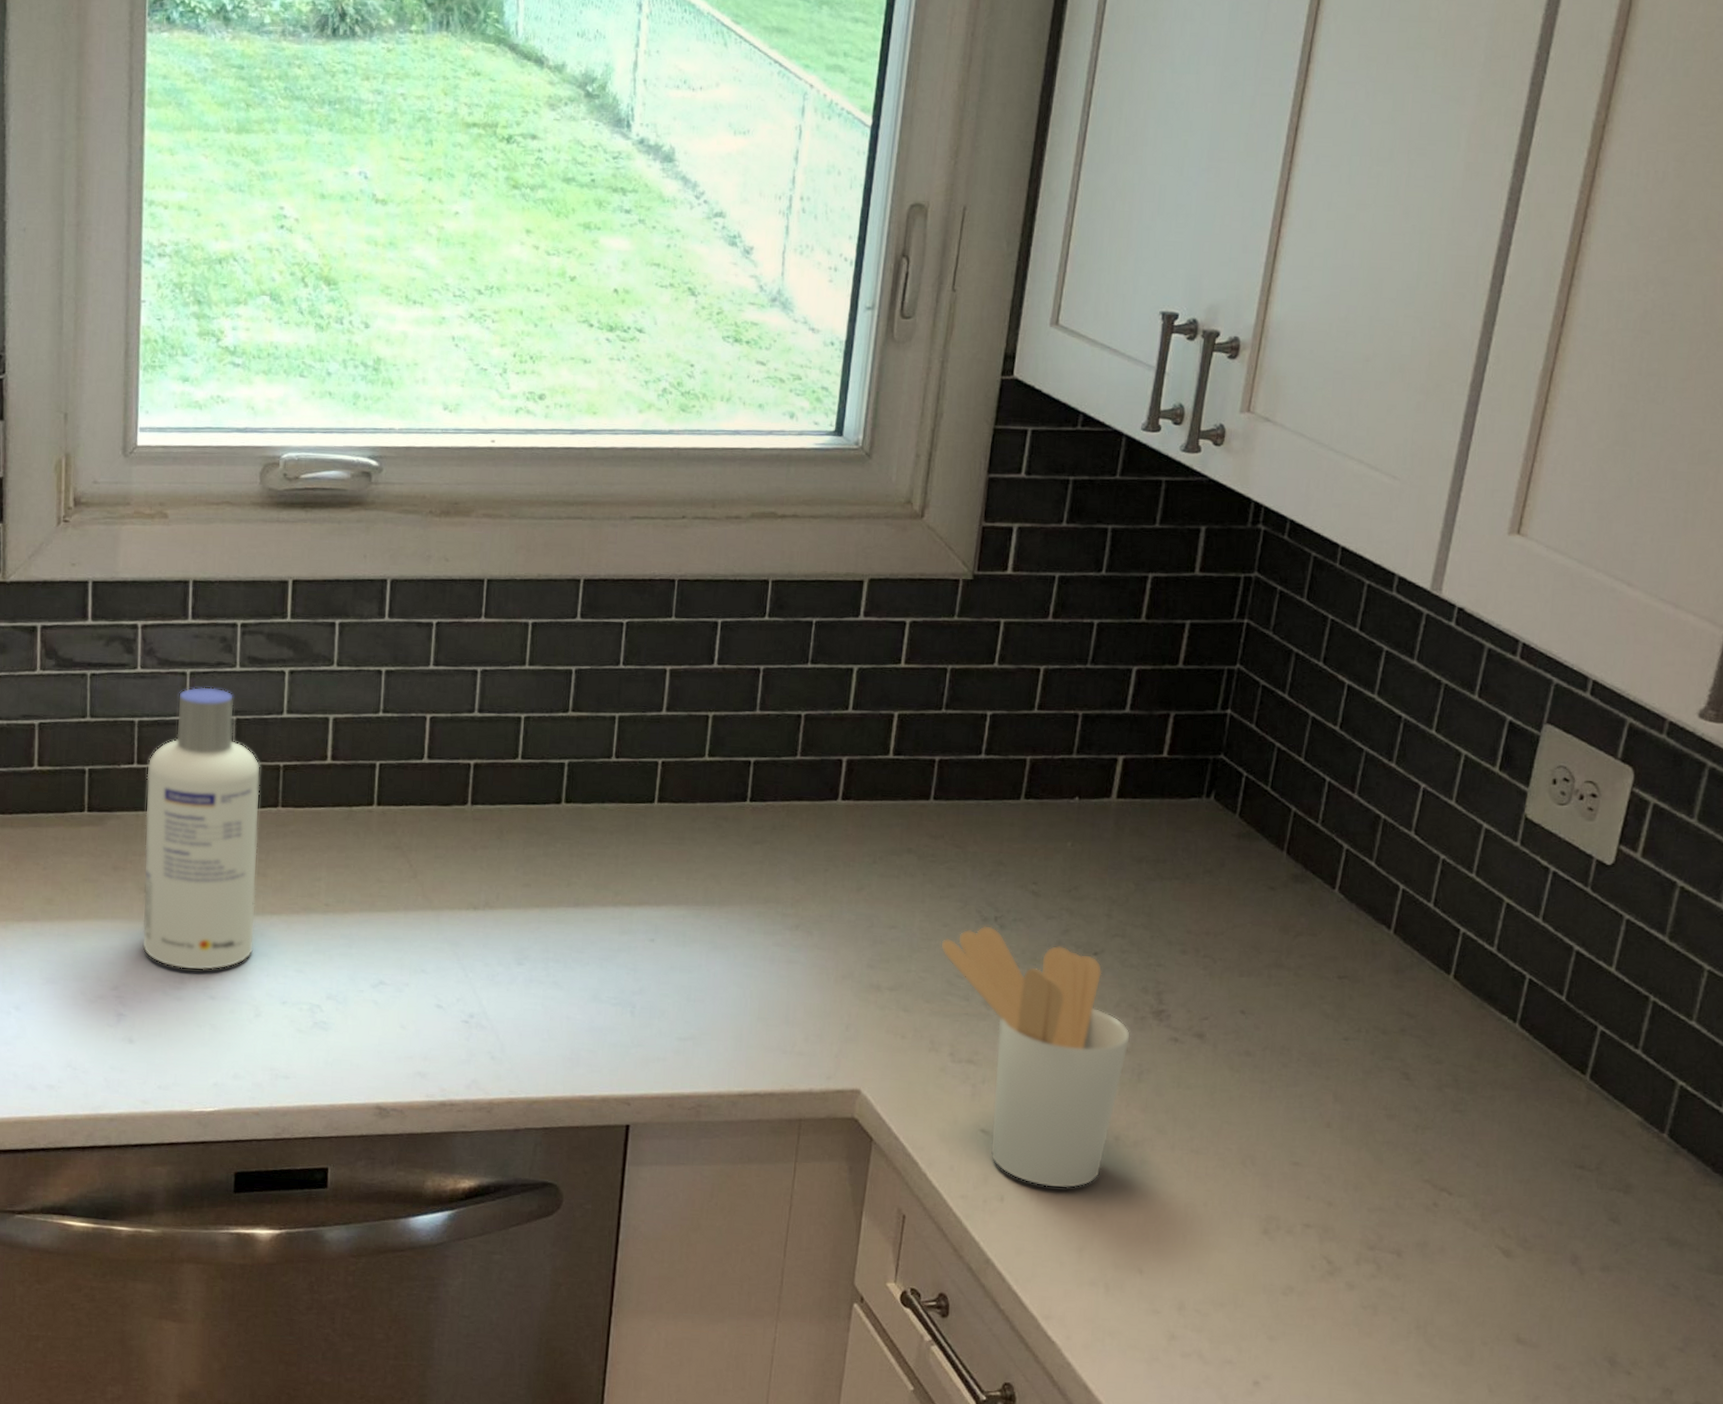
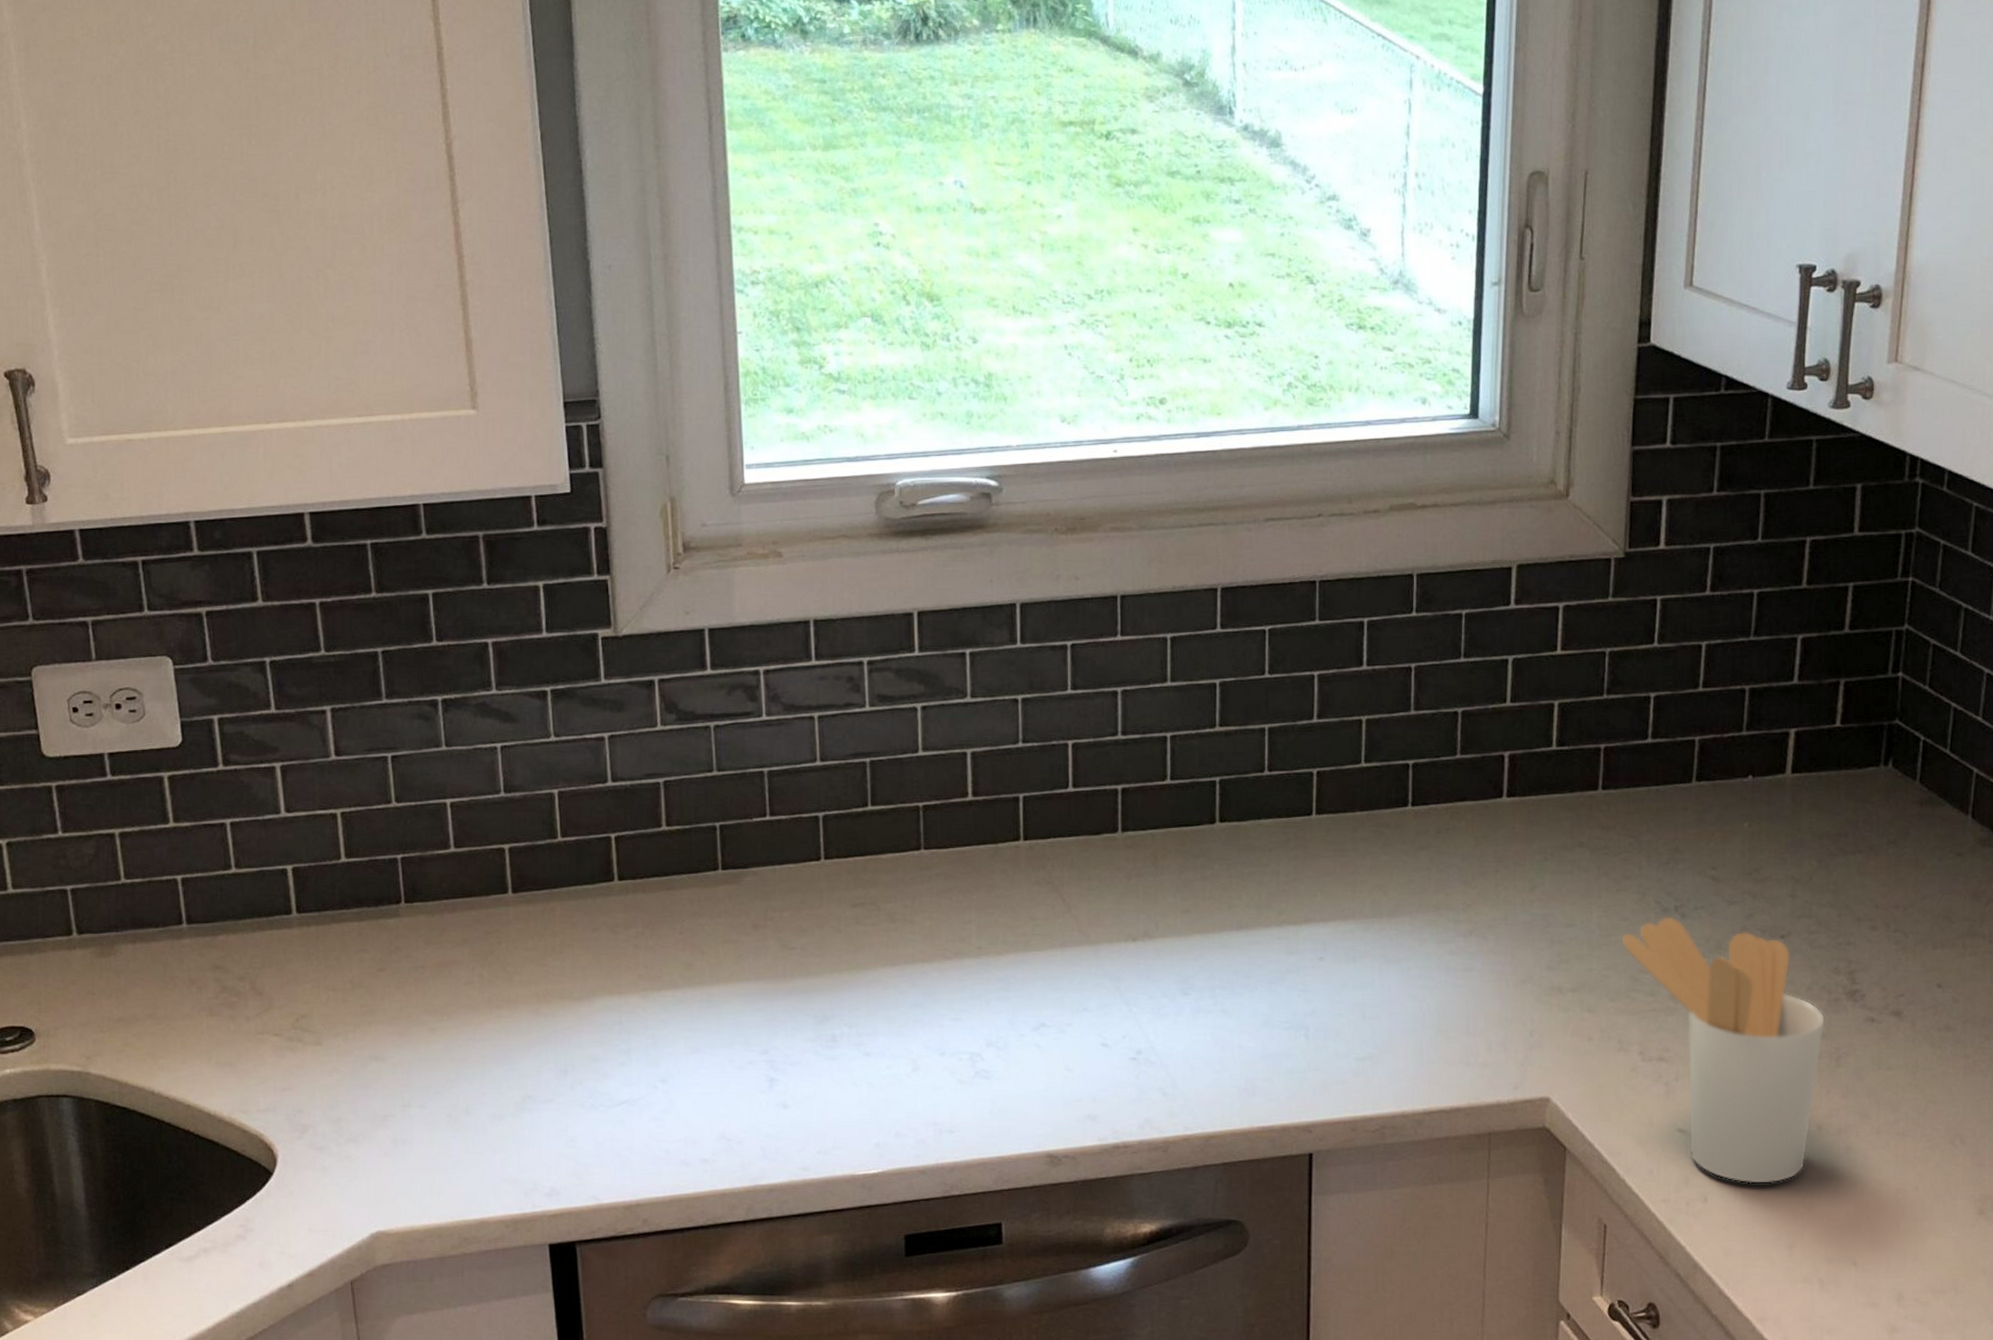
screw cap bottle: present [142,687,261,971] -> none [780,730,907,1027]

